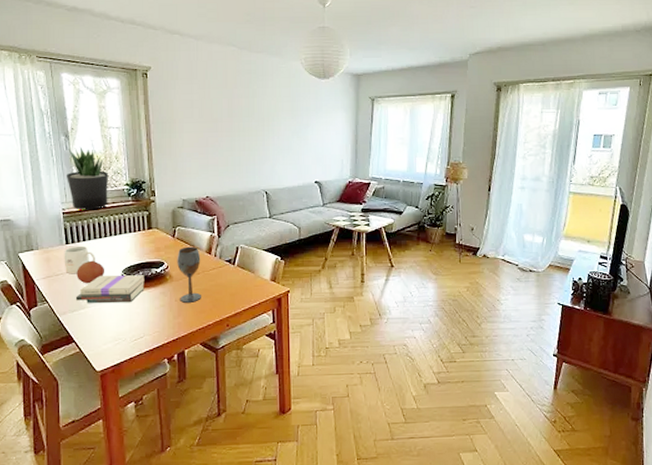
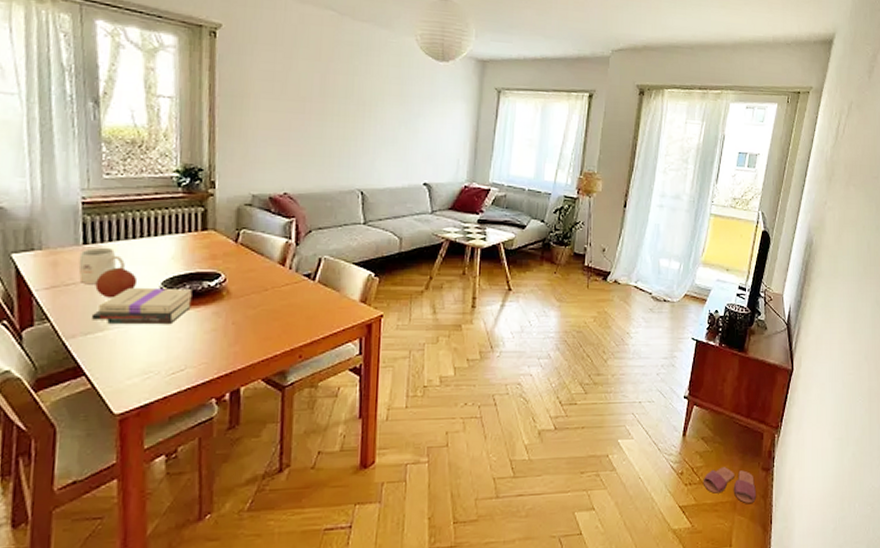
planter: present [67,146,108,210] -> none [91,117,152,202]
wine glass: present [177,246,201,303] -> none [238,255,271,326]
slippers: none [575,417,627,450] -> present [703,467,756,504]

